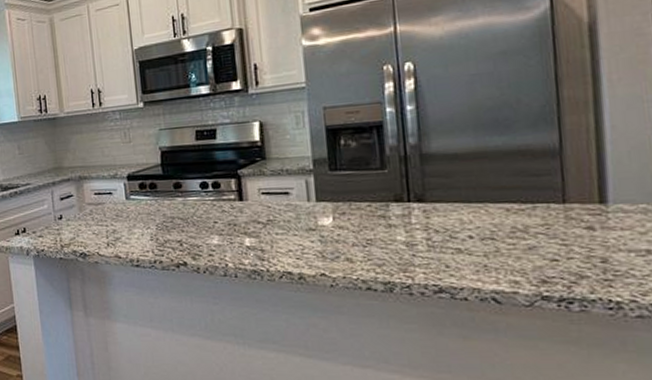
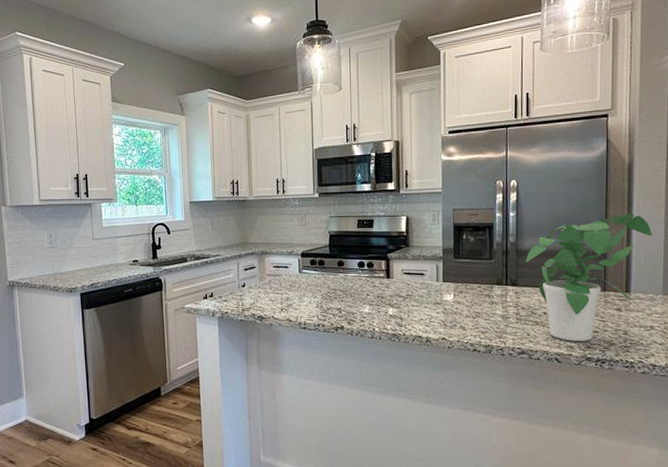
potted plant: none [435,91,638,274] -> present [526,213,652,341]

